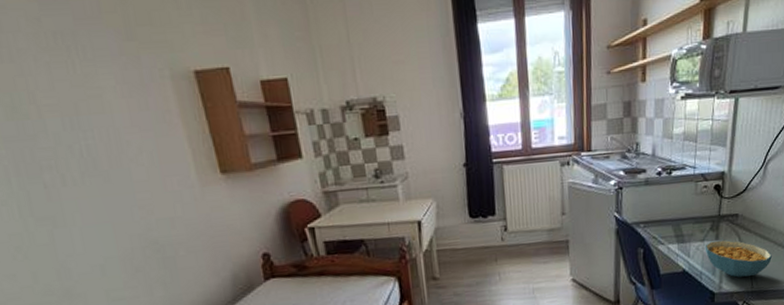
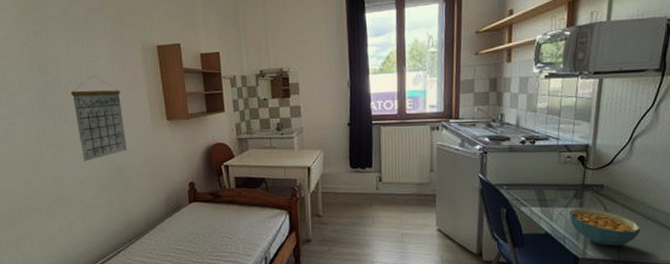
calendar: none [66,116,167,239] -> present [71,75,128,161]

